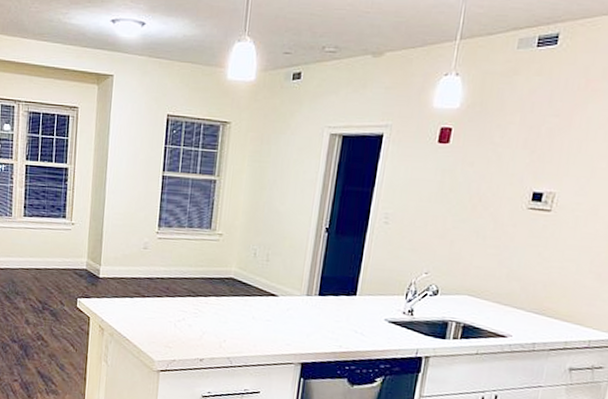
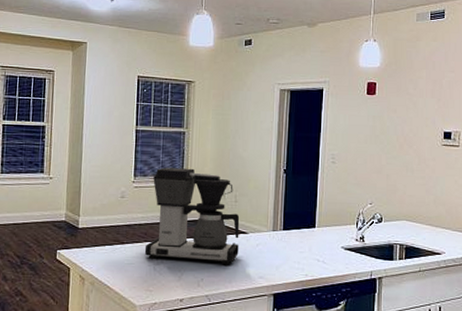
coffee maker: none [165,219,271,328] -> present [144,167,240,265]

